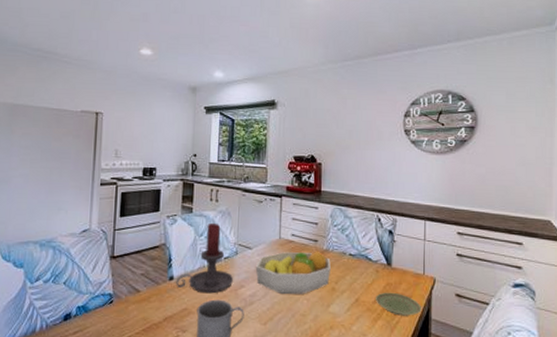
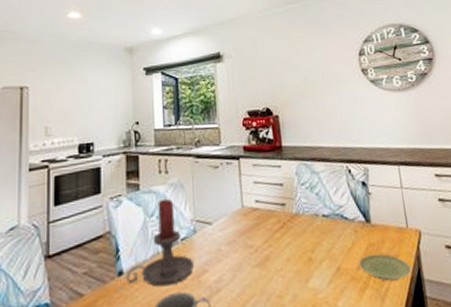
fruit bowl: present [255,251,331,295] -> none [218,216,305,275]

